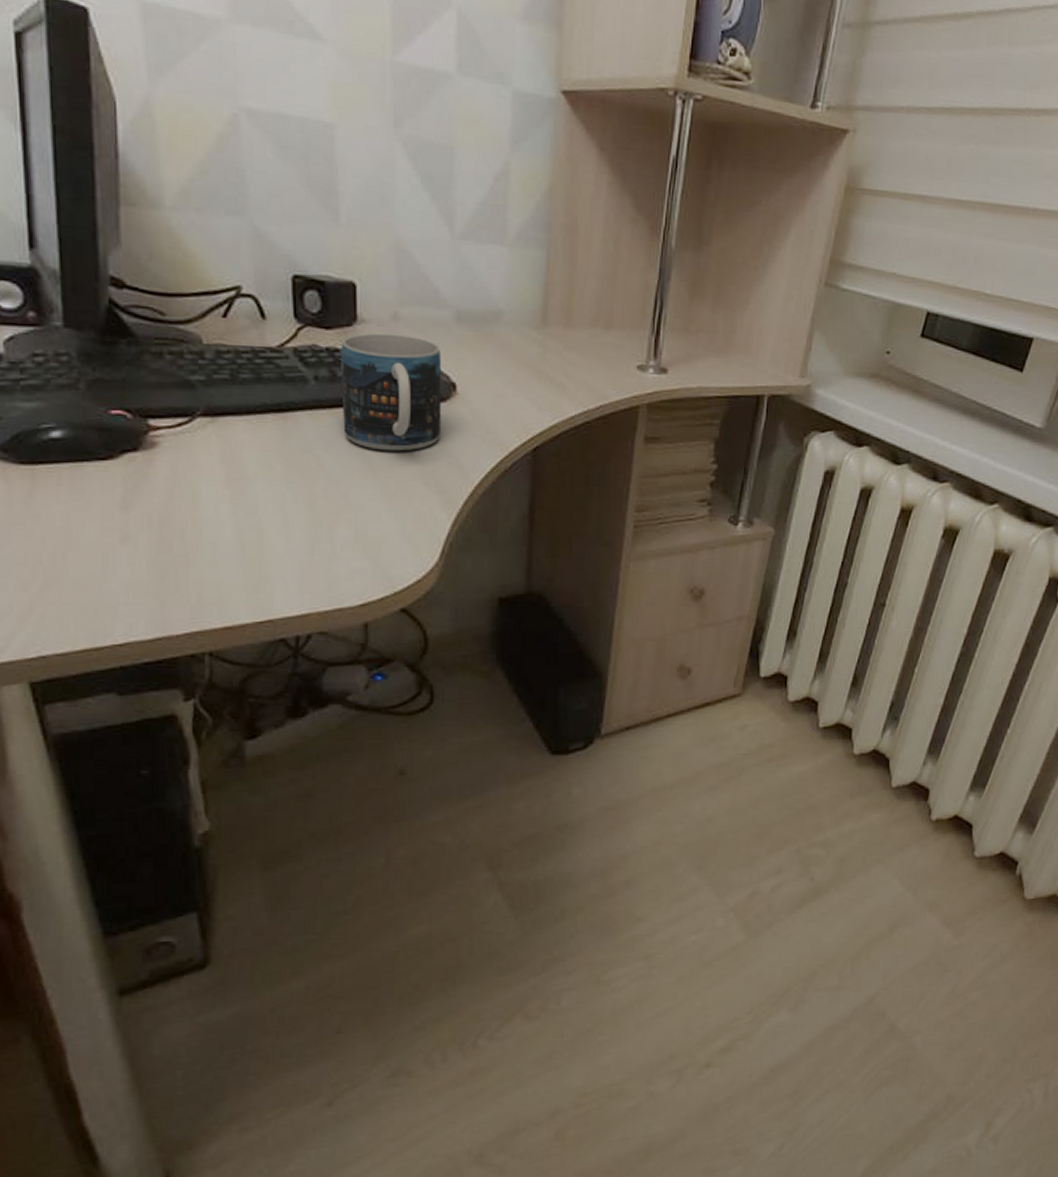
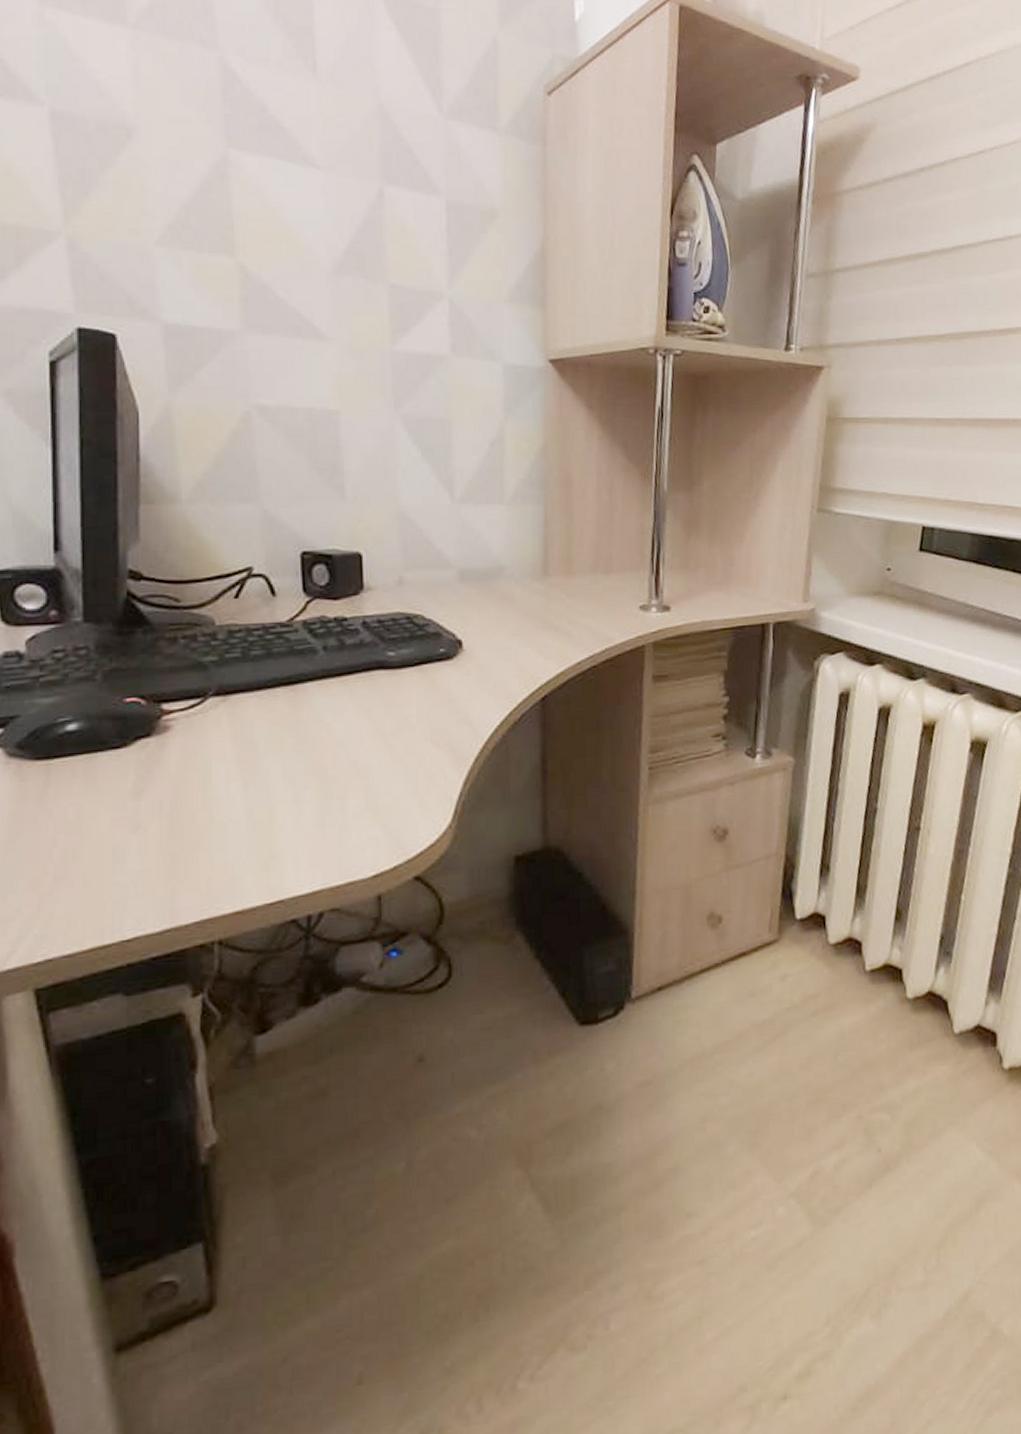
mug: present [341,333,442,452] -> none [349,598,450,714]

